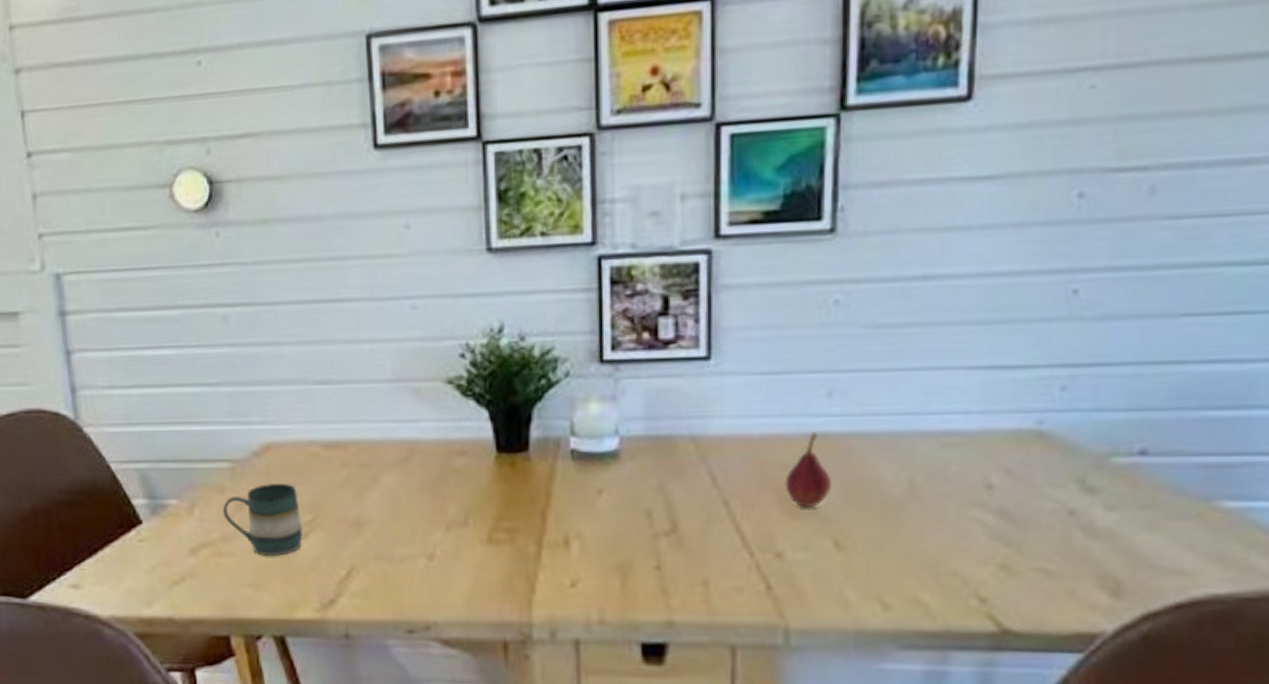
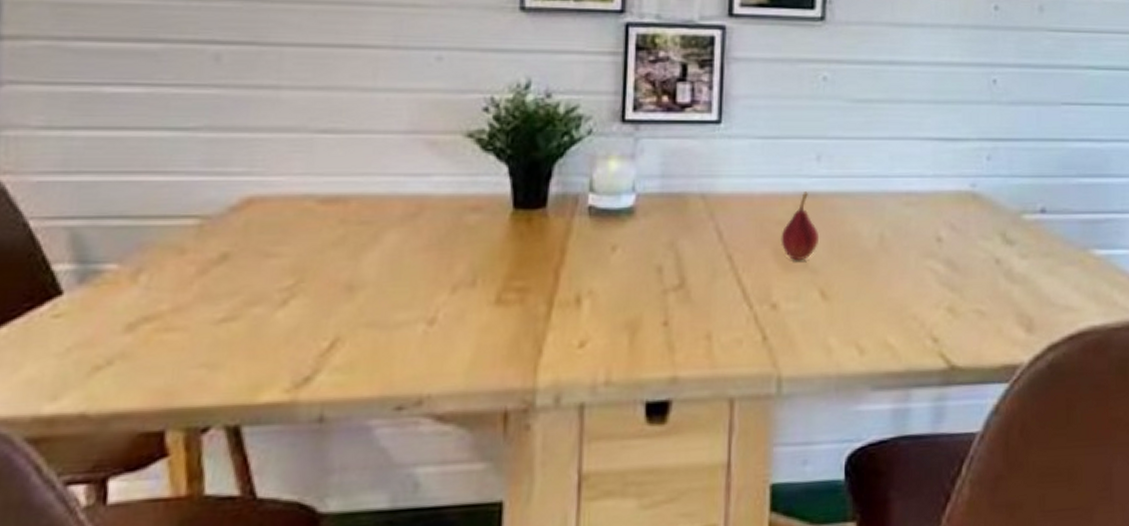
mug: present [223,484,303,557] -> none [179,243,282,330]

